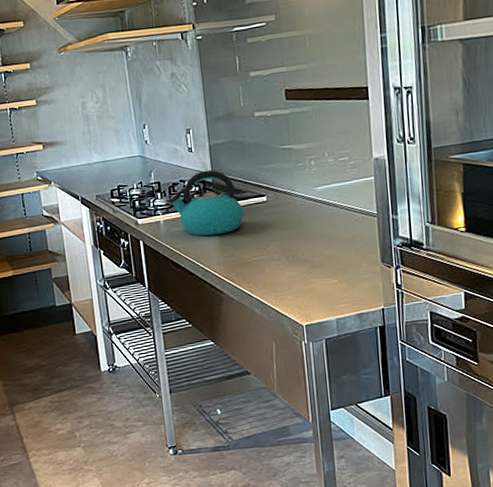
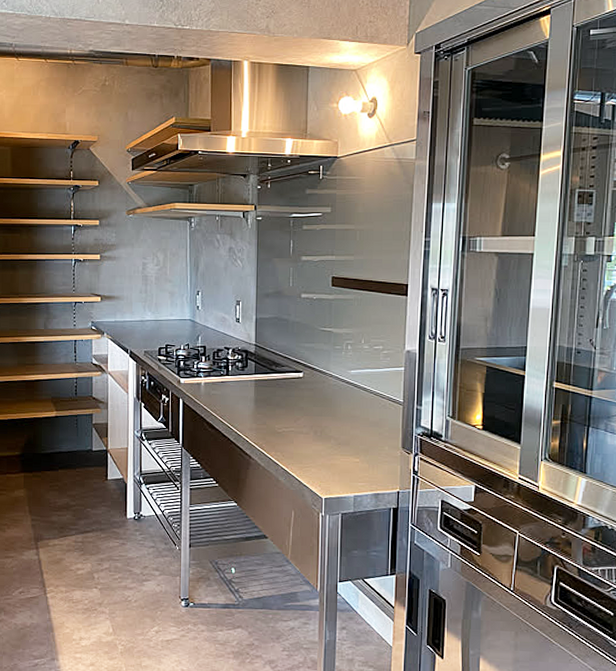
kettle: present [168,169,244,236] -> none [211,341,280,403]

